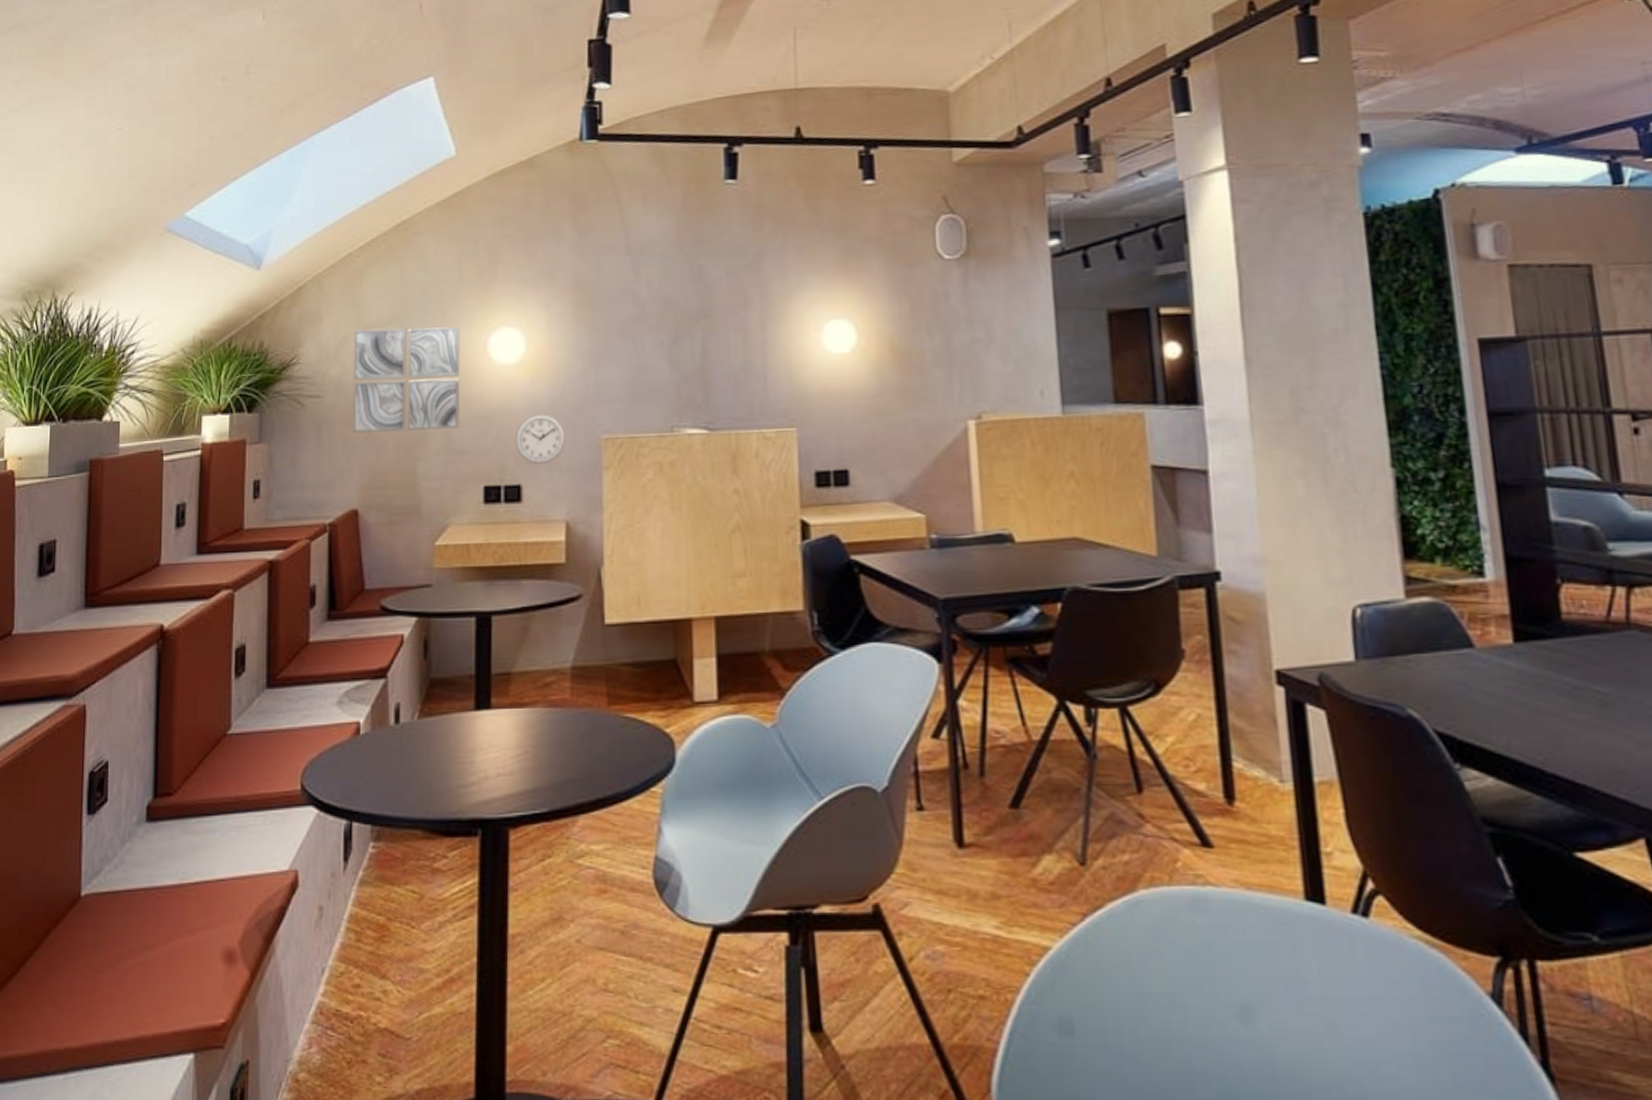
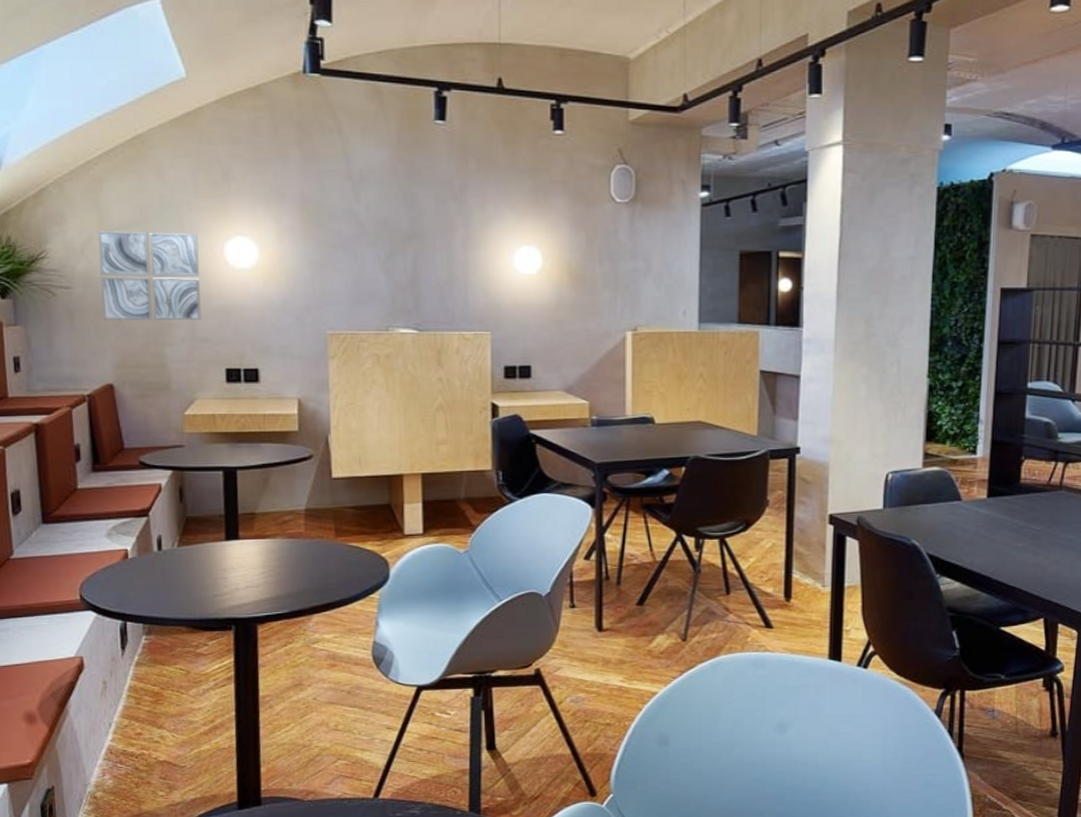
wall clock: present [514,414,566,464] -> none [251,311,296,352]

